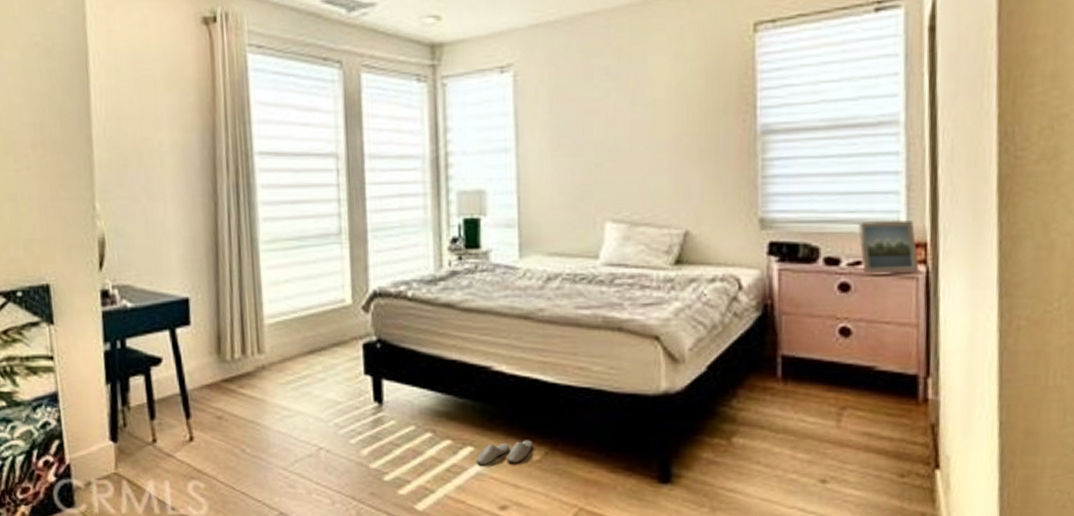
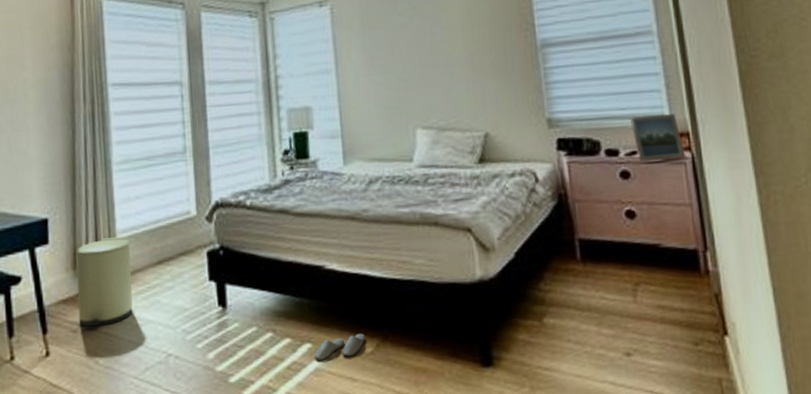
pedal bin: none [220,323,282,414] -> present [76,237,133,327]

